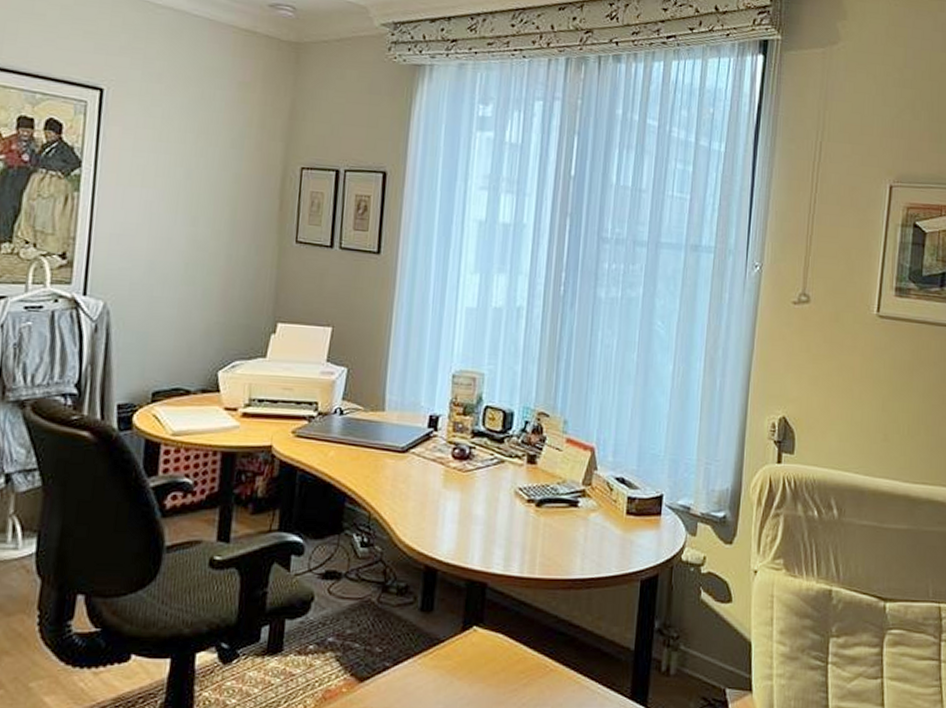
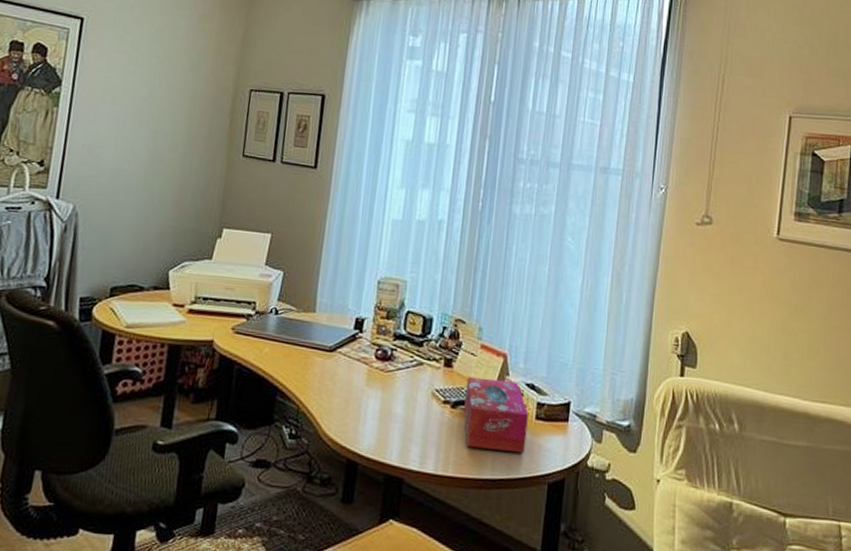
tissue box: none [549,473,619,551] -> present [463,376,529,454]

